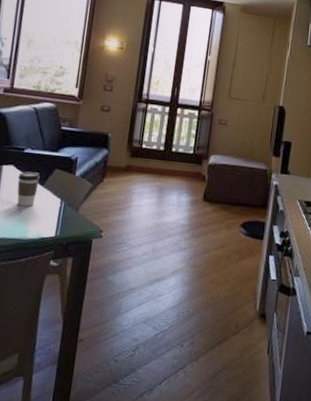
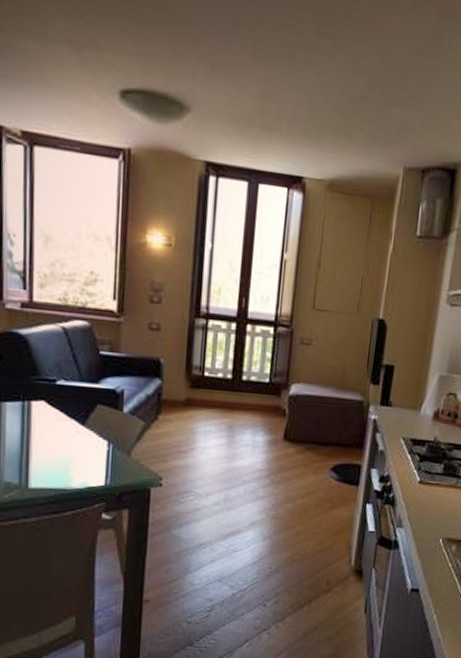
coffee cup: present [17,171,40,207] -> none [52,408,79,451]

